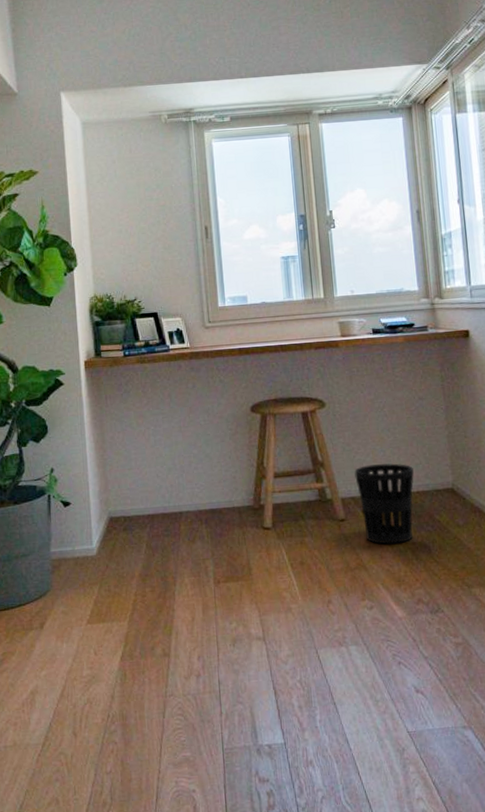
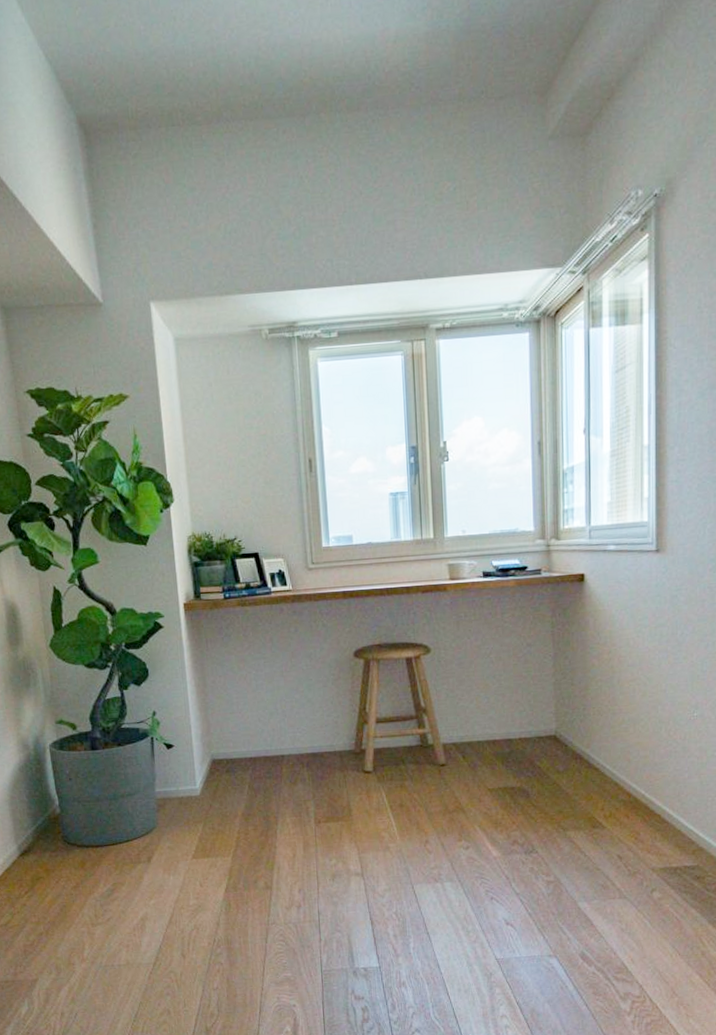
wastebasket: present [354,463,414,544] -> none [457,710,517,789]

